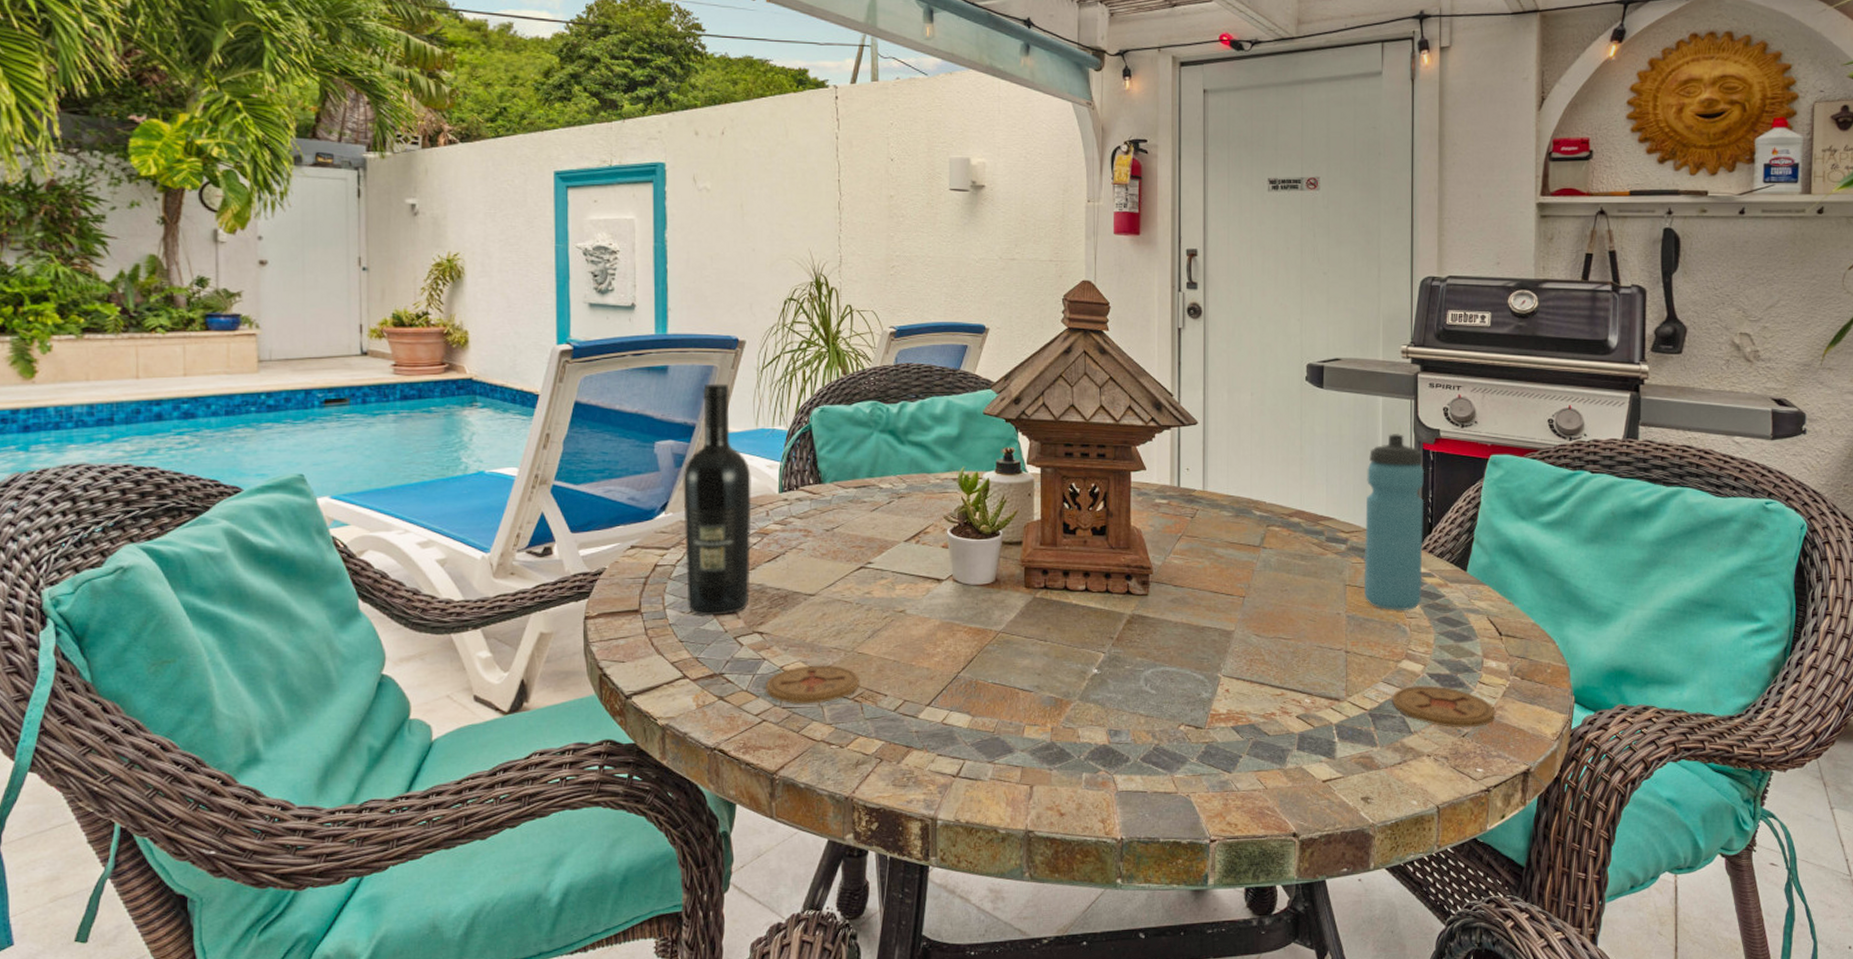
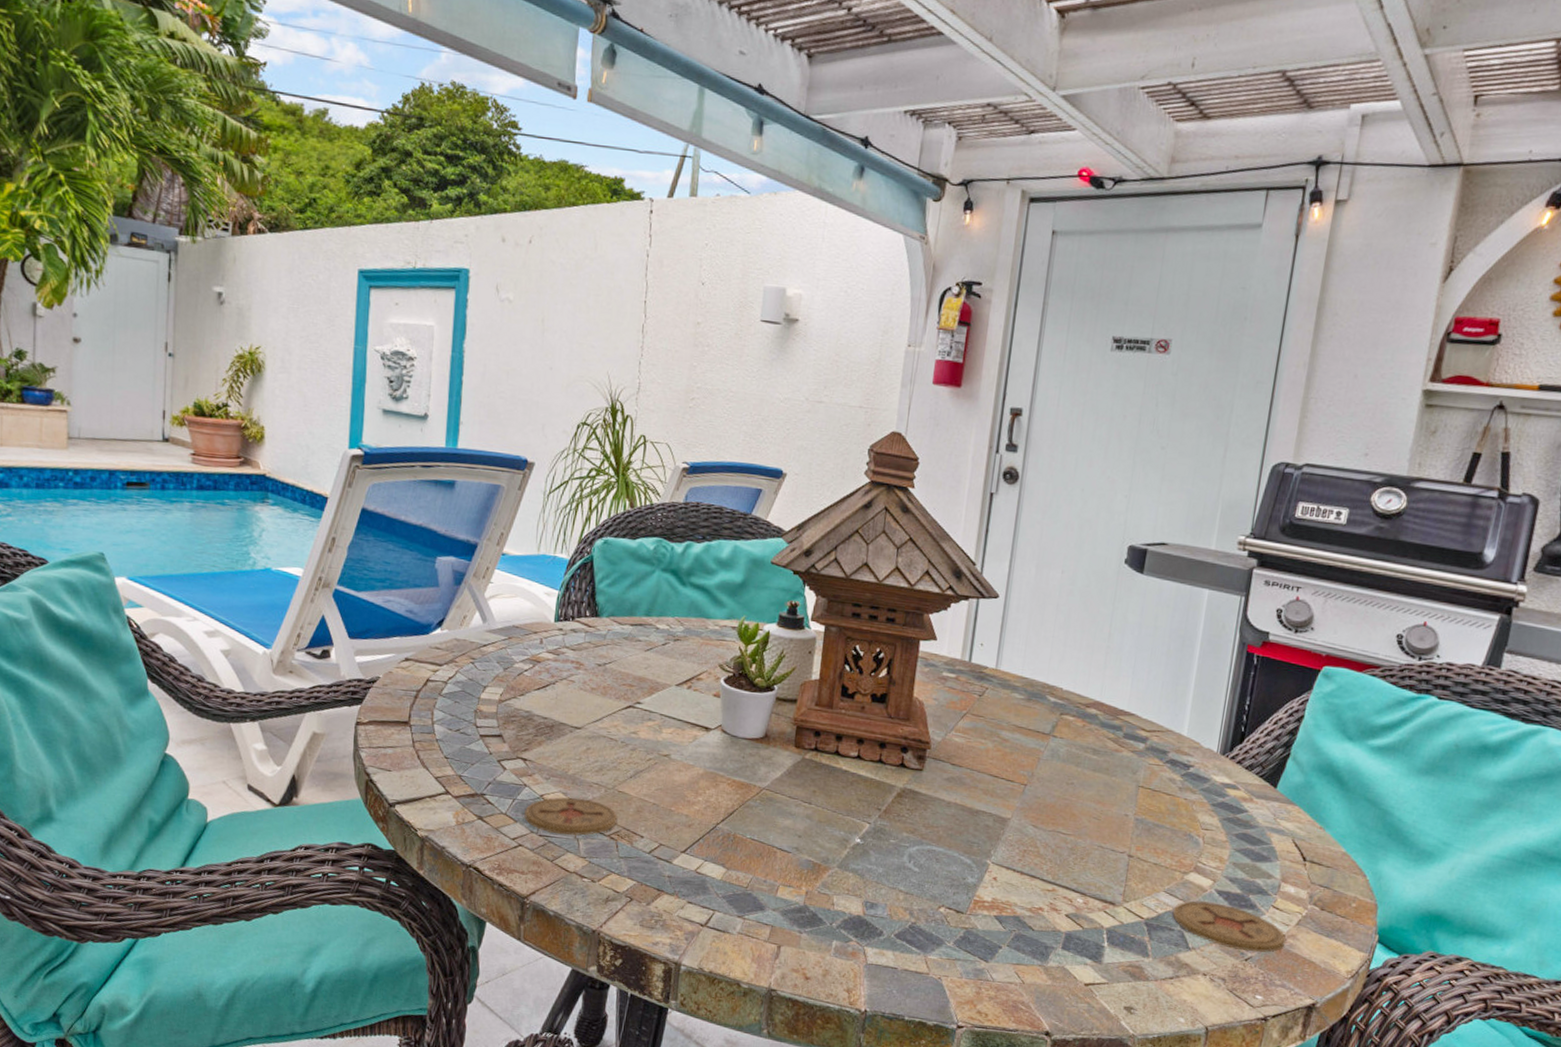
wine bottle: present [683,383,752,616] -> none [456,503,529,738]
water bottle: present [1363,434,1425,612] -> none [1158,631,1246,822]

